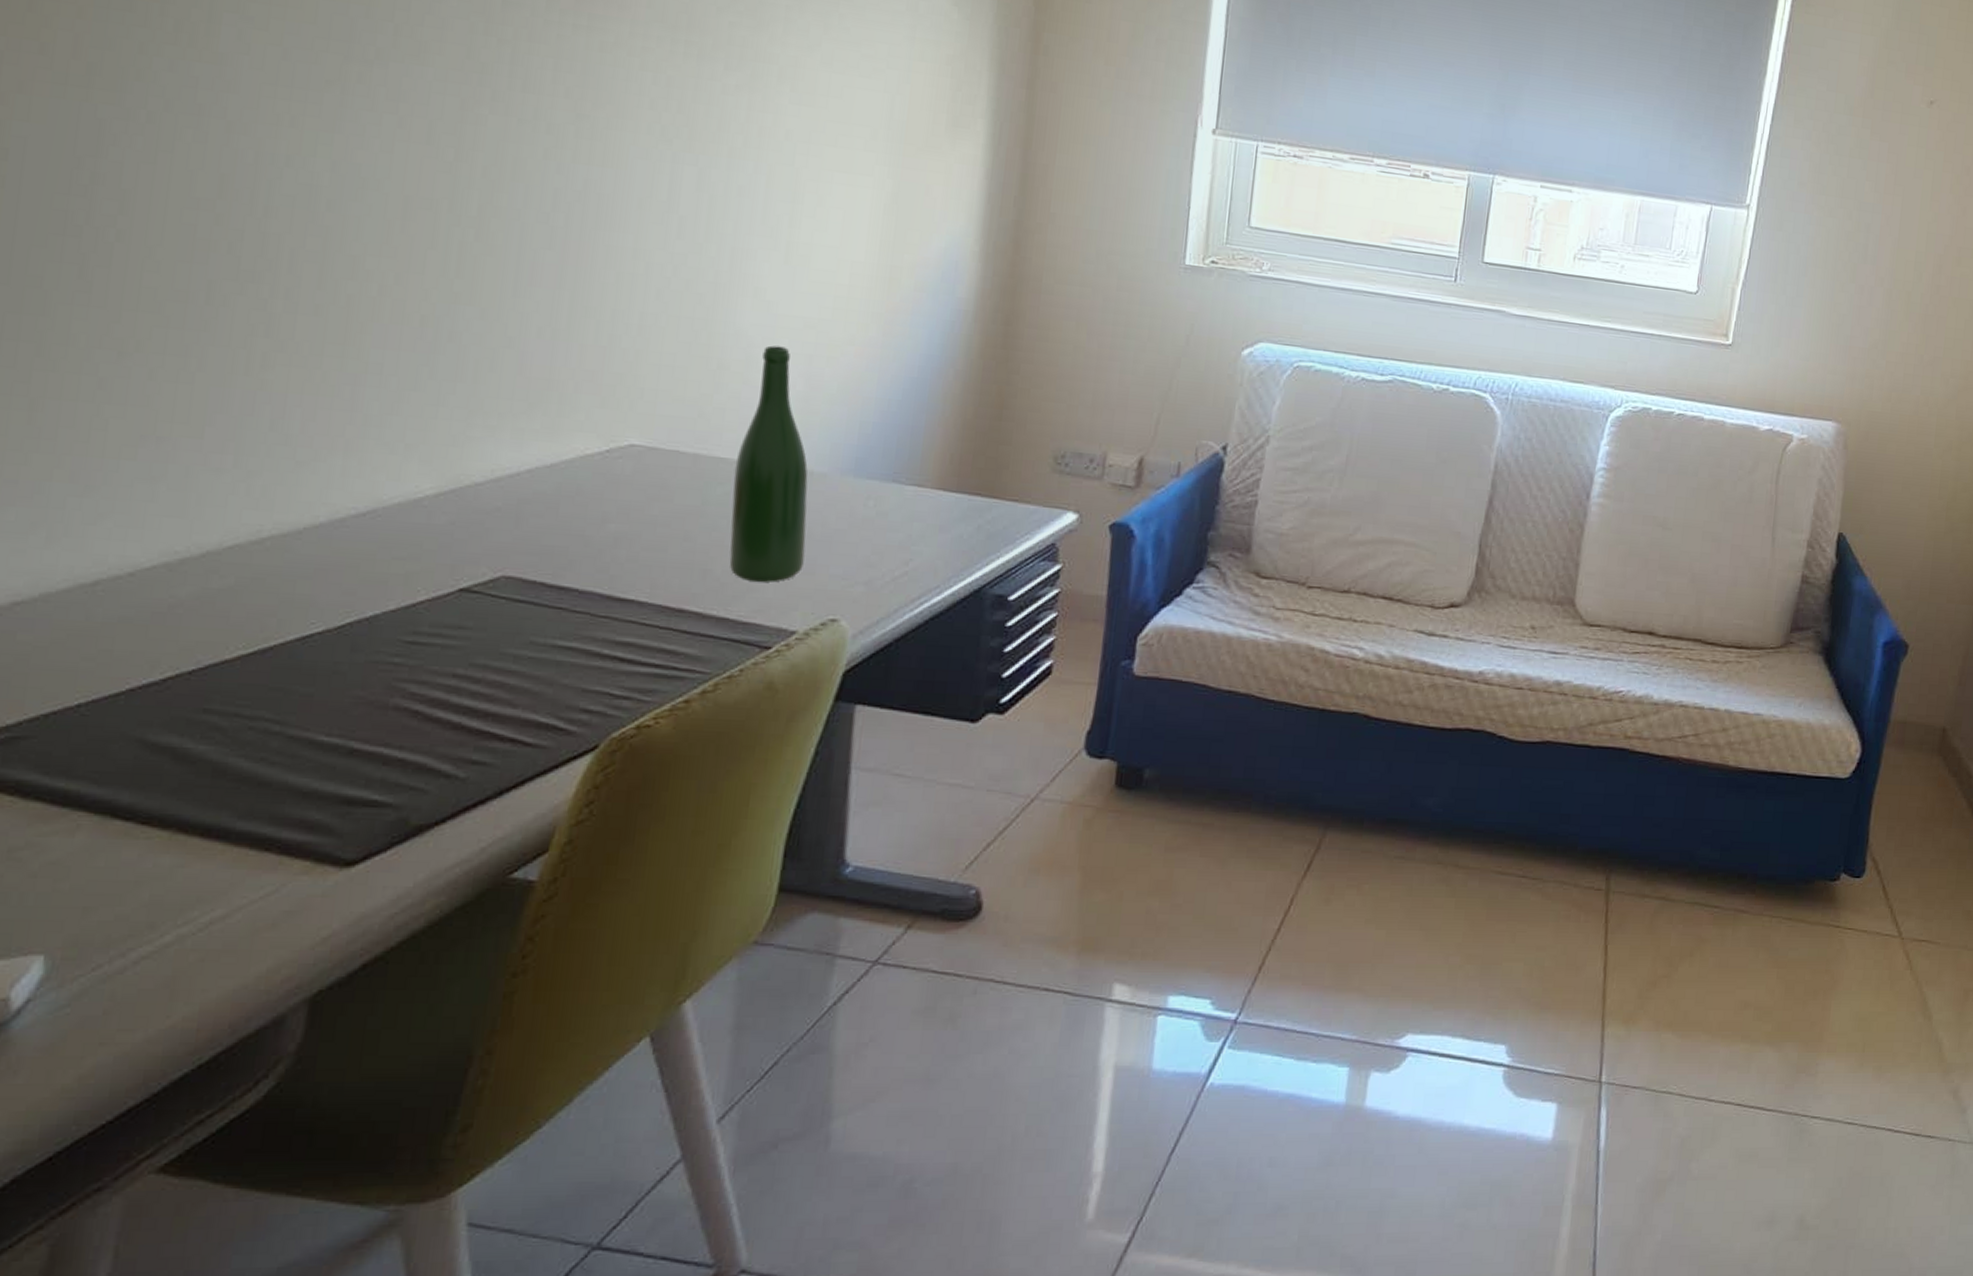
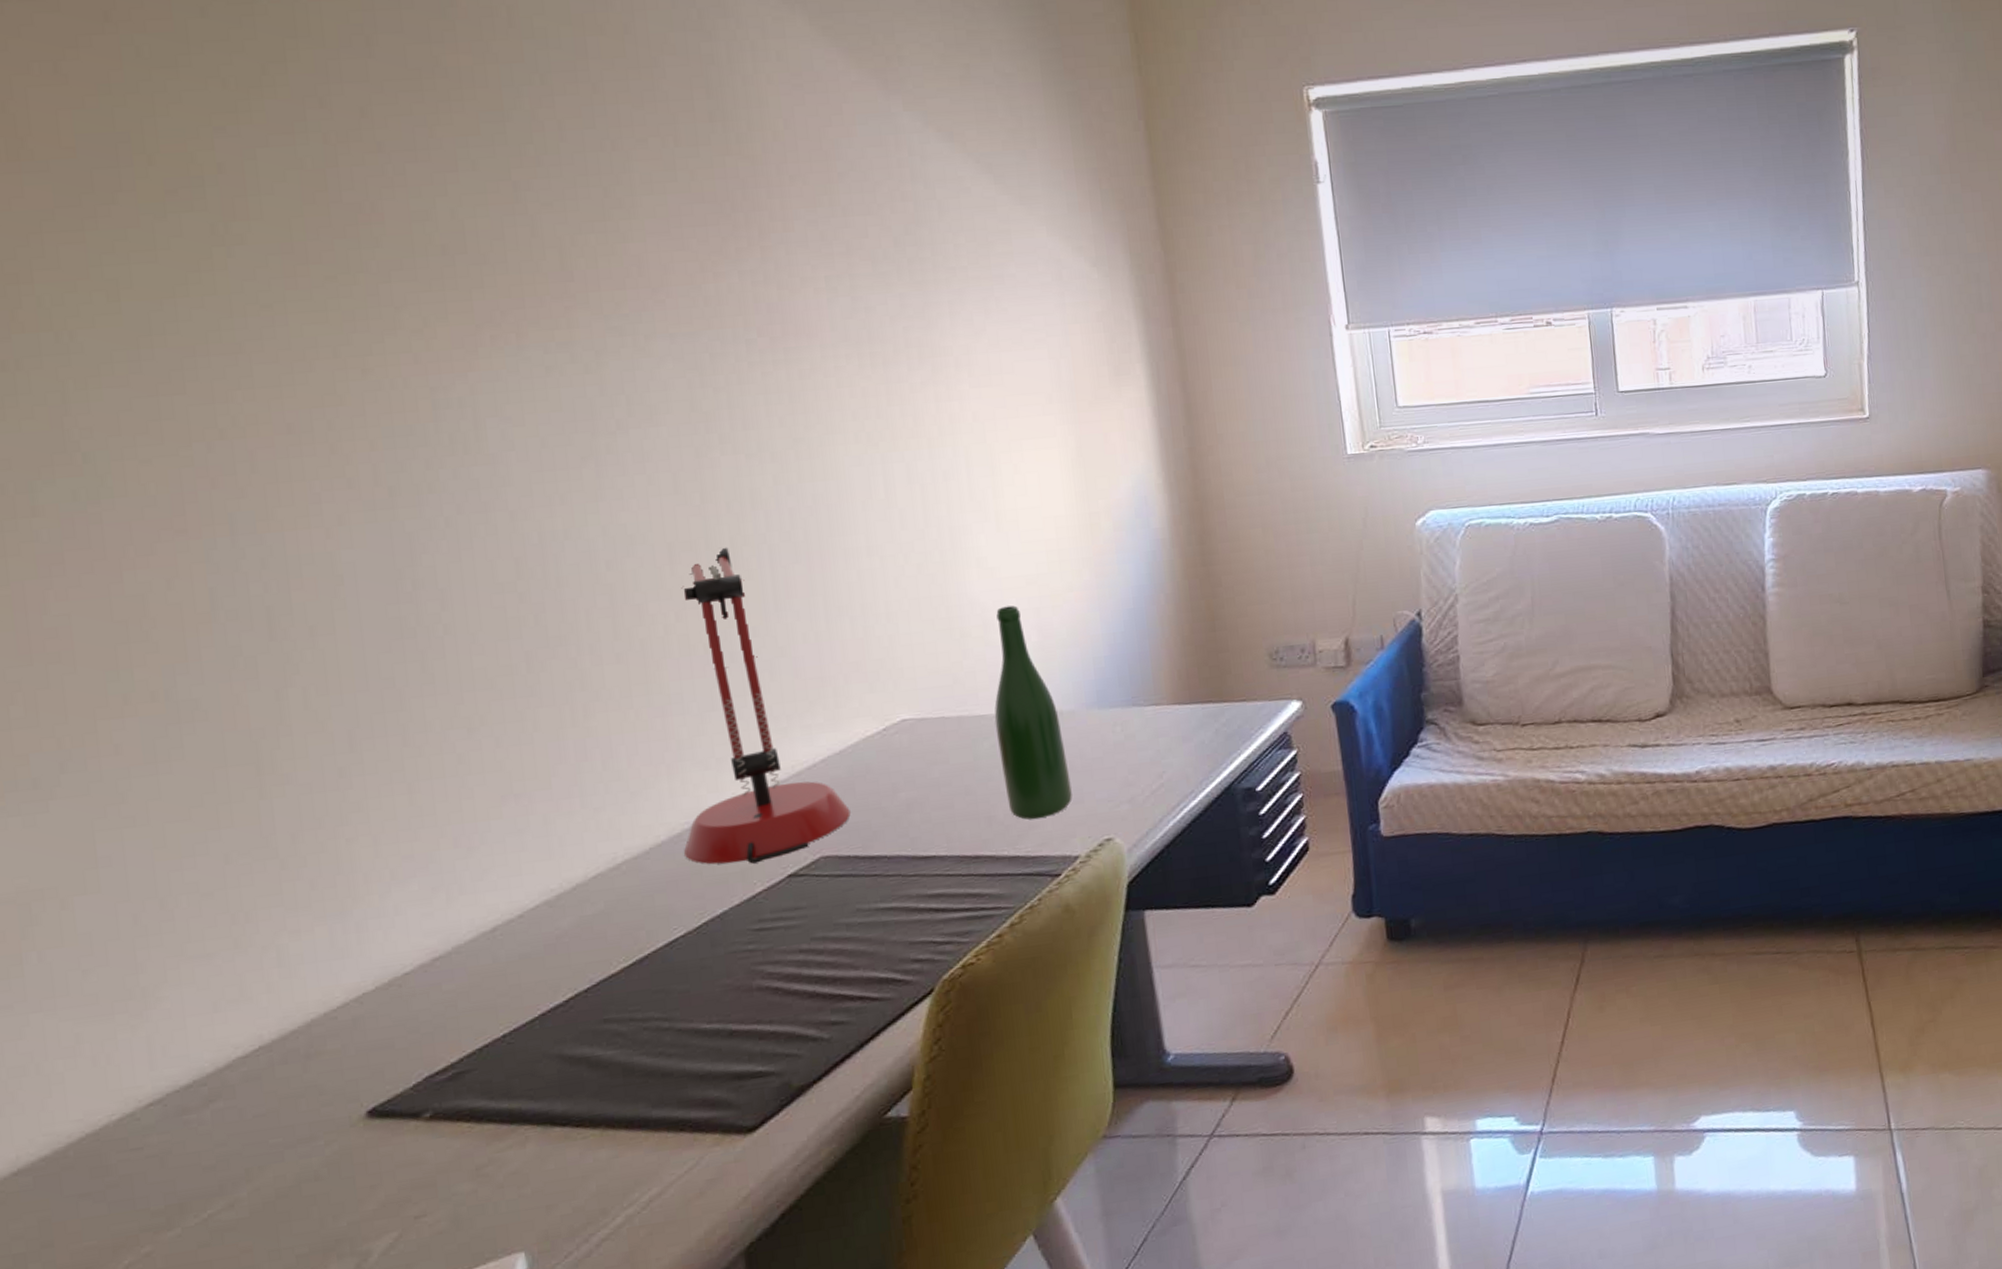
desk lamp: none [343,214,548,569] -> present [681,547,851,865]

